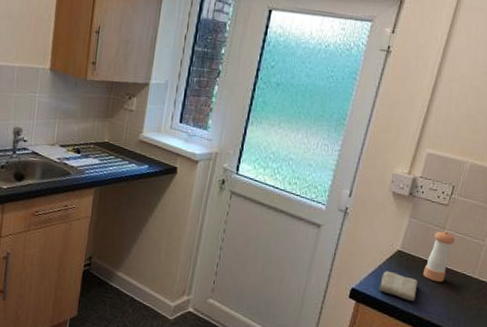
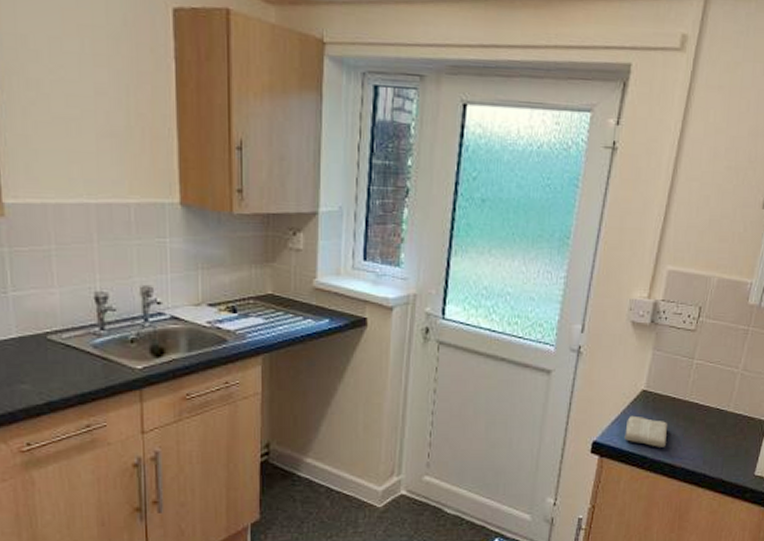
pepper shaker: present [423,230,455,283] -> none [673,361,705,422]

